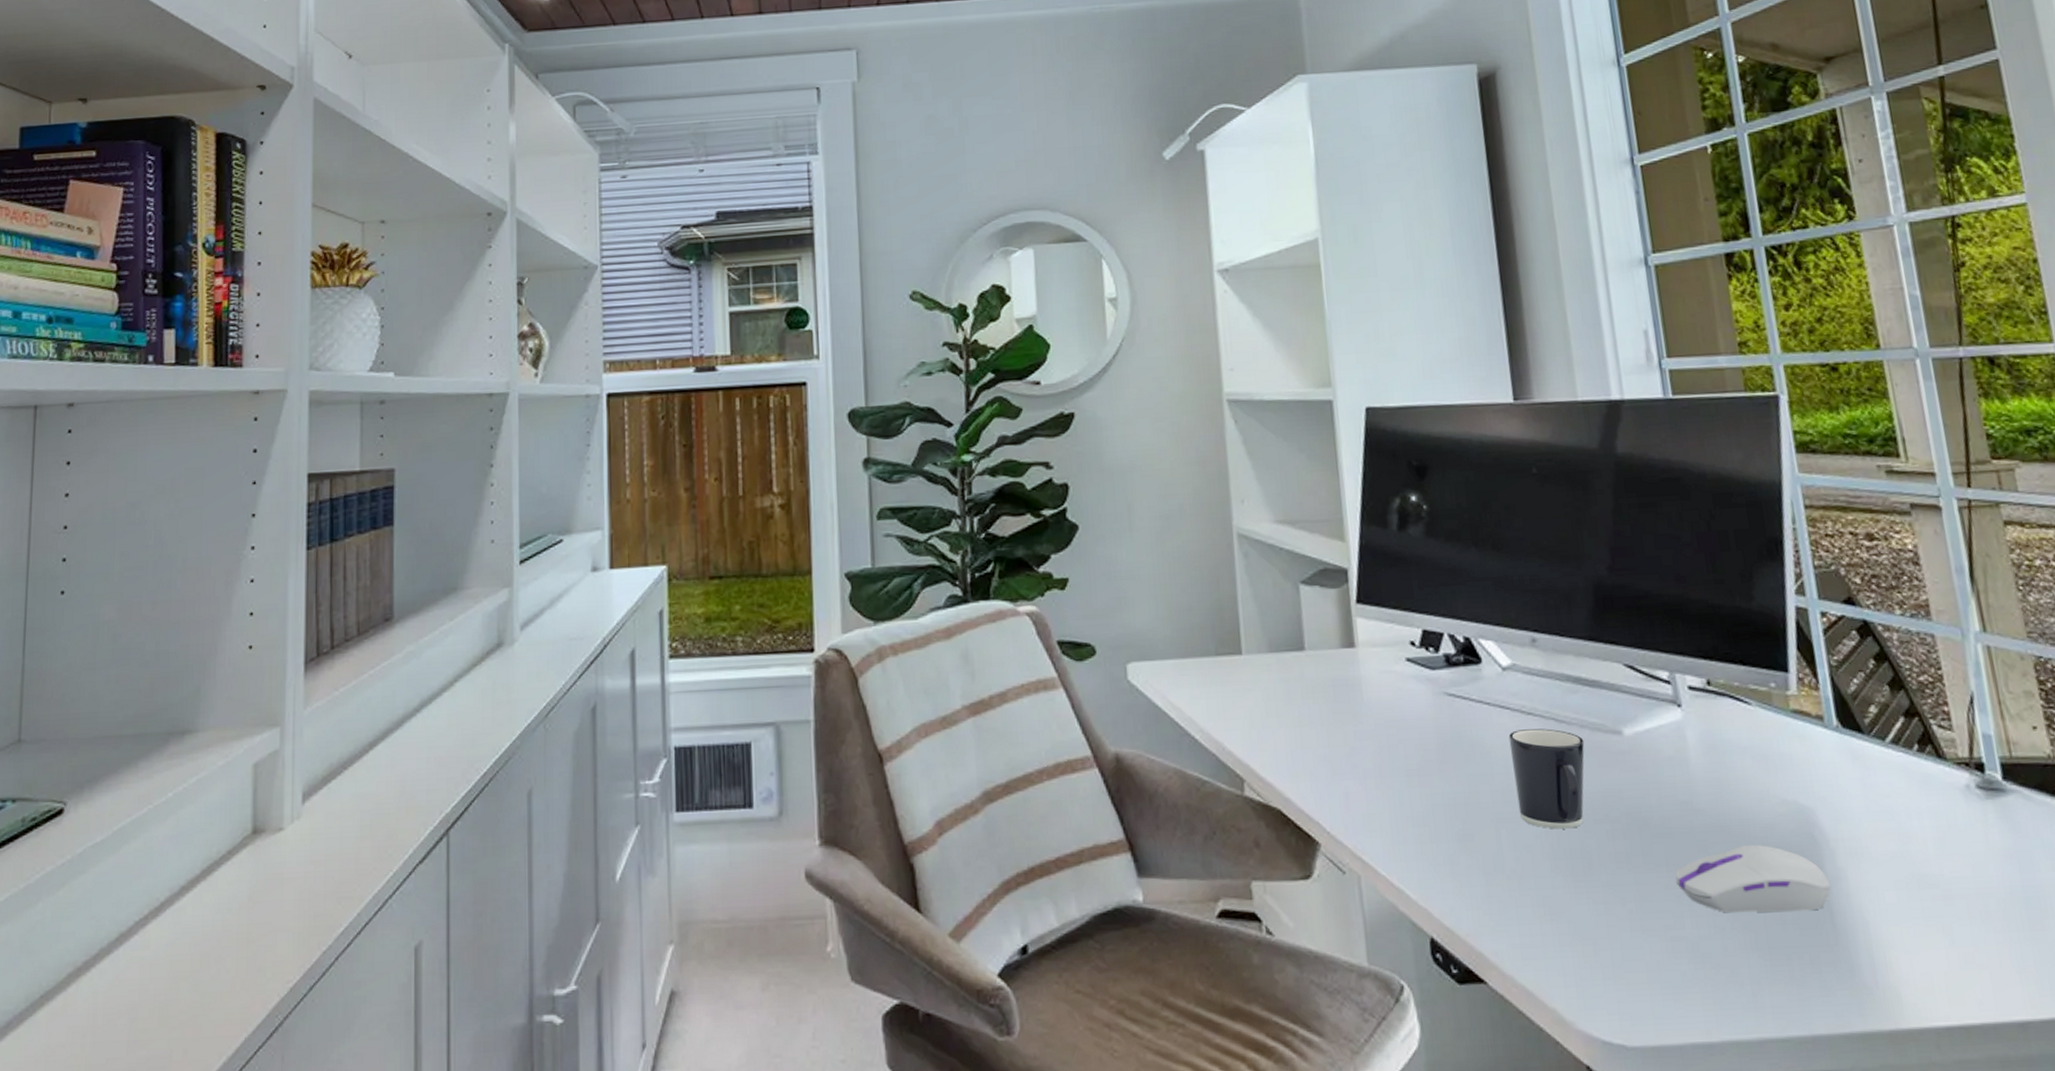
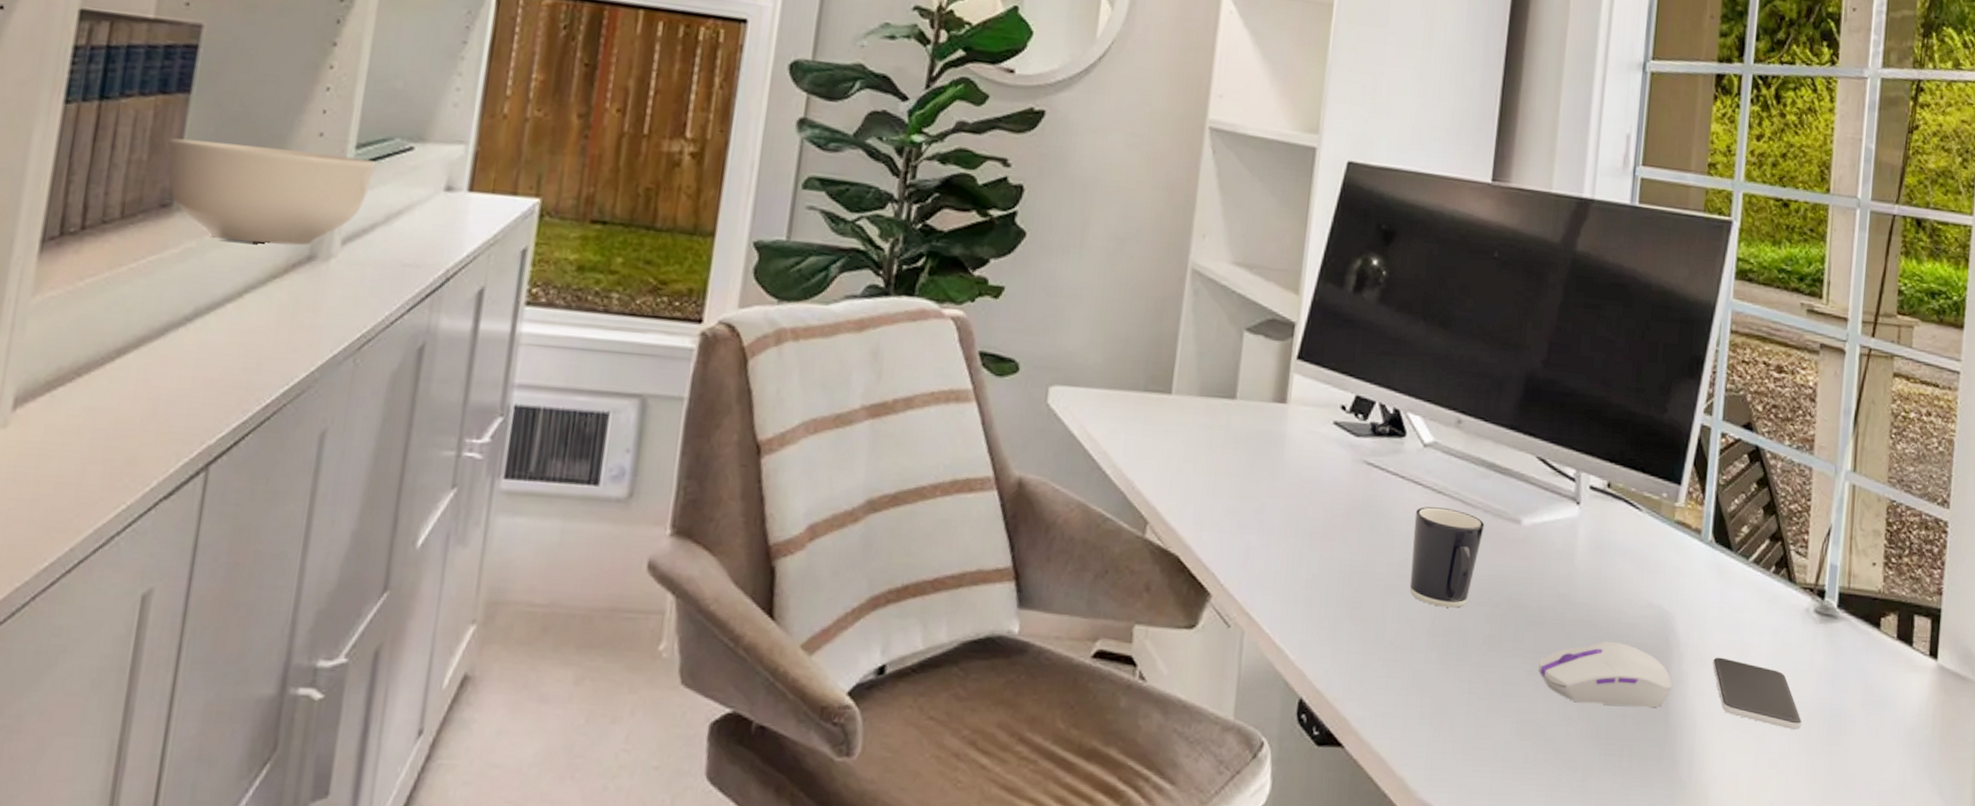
bowl: none [382,555,537,641] -> present [167,138,377,246]
smartphone: none [1871,848,1994,919] -> present [1712,657,1802,730]

